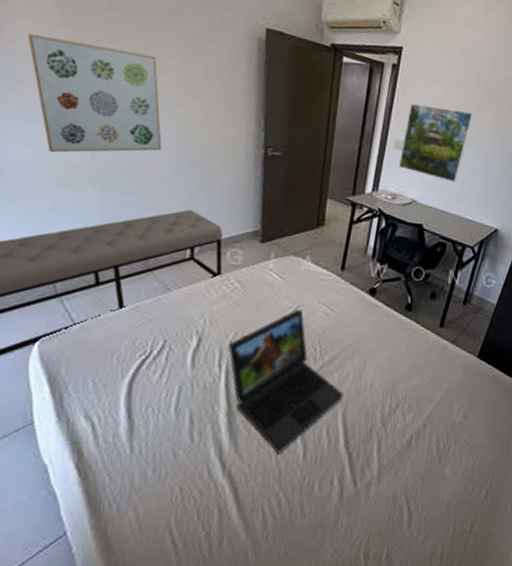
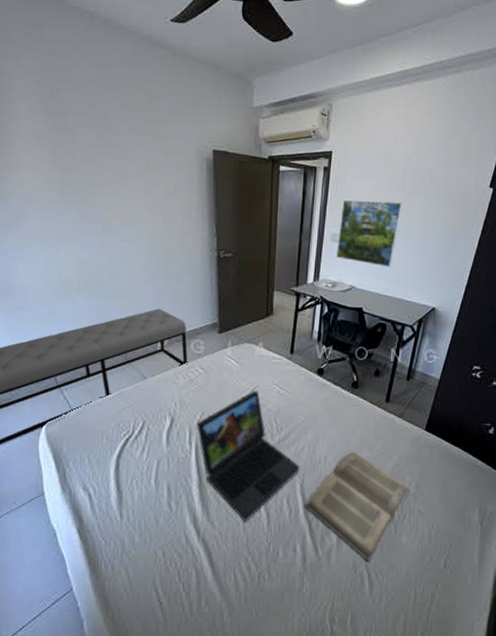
wall art: present [27,34,162,153] -> none [28,177,134,270]
book: none [346,378,458,494] -> present [305,451,410,562]

